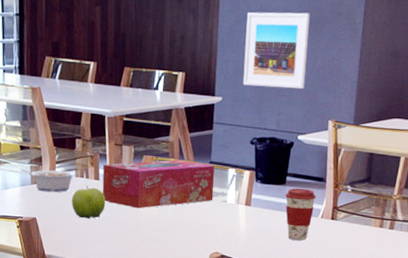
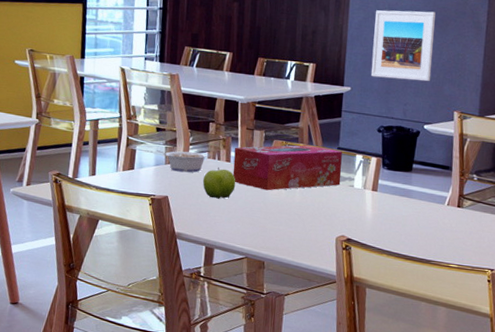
coffee cup: present [285,188,316,241] -> none [411,175,442,227]

